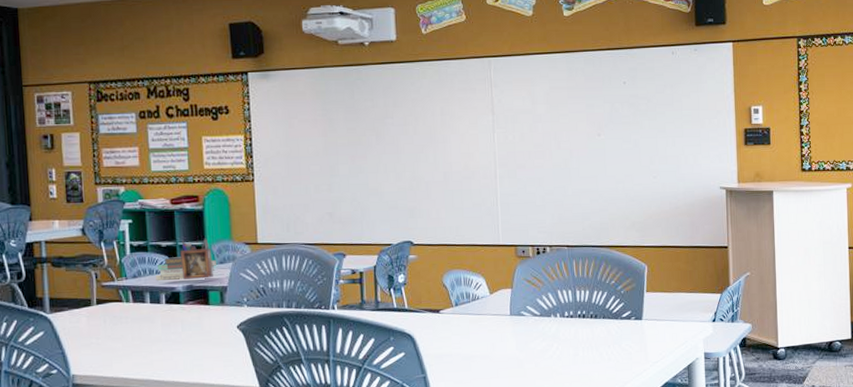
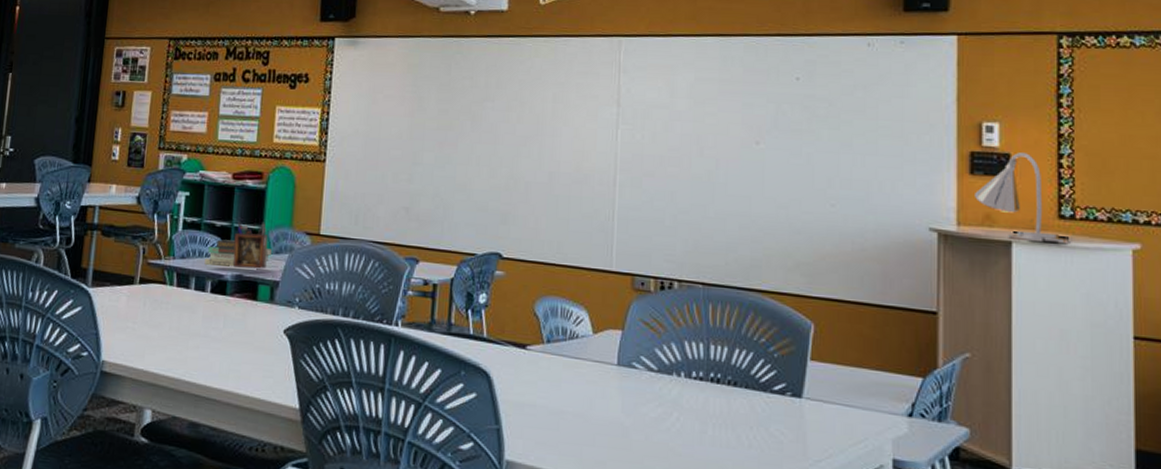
table lamp: none [748,126,808,190] -> present [975,152,1069,245]

